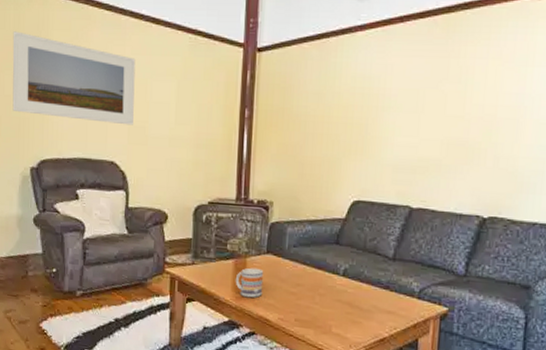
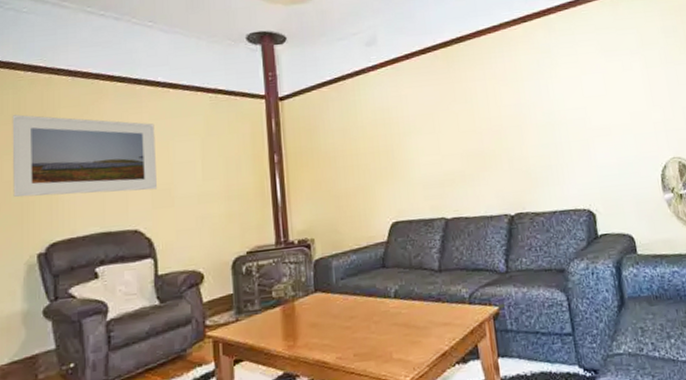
mug: present [235,267,264,298] -> none [285,309,316,344]

